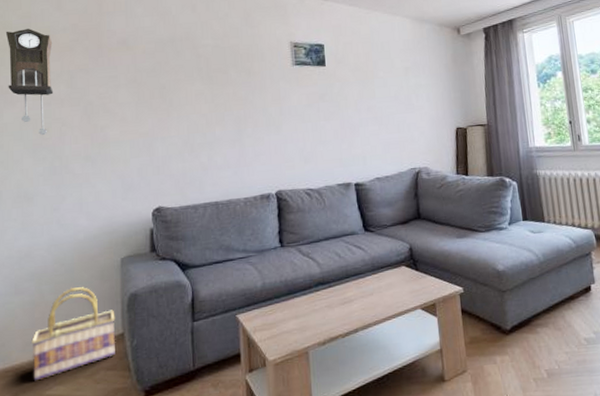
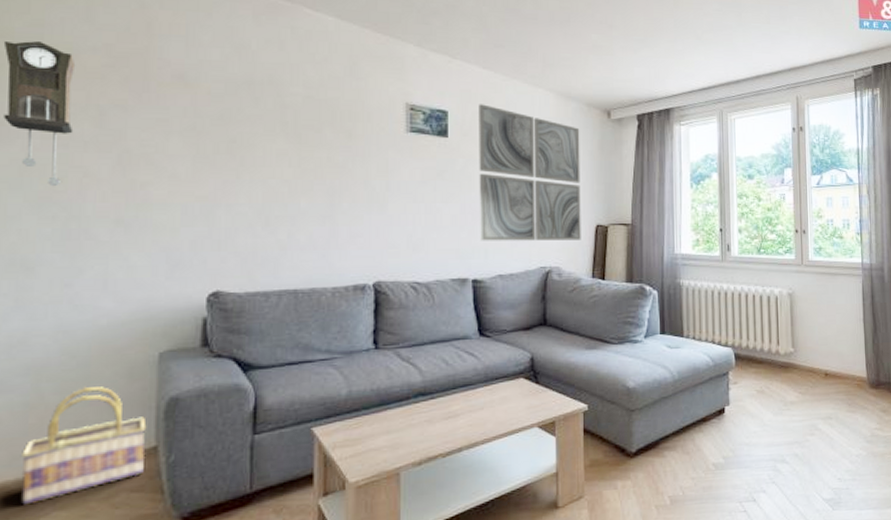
wall art: none [348,35,444,150] -> present [478,104,581,241]

